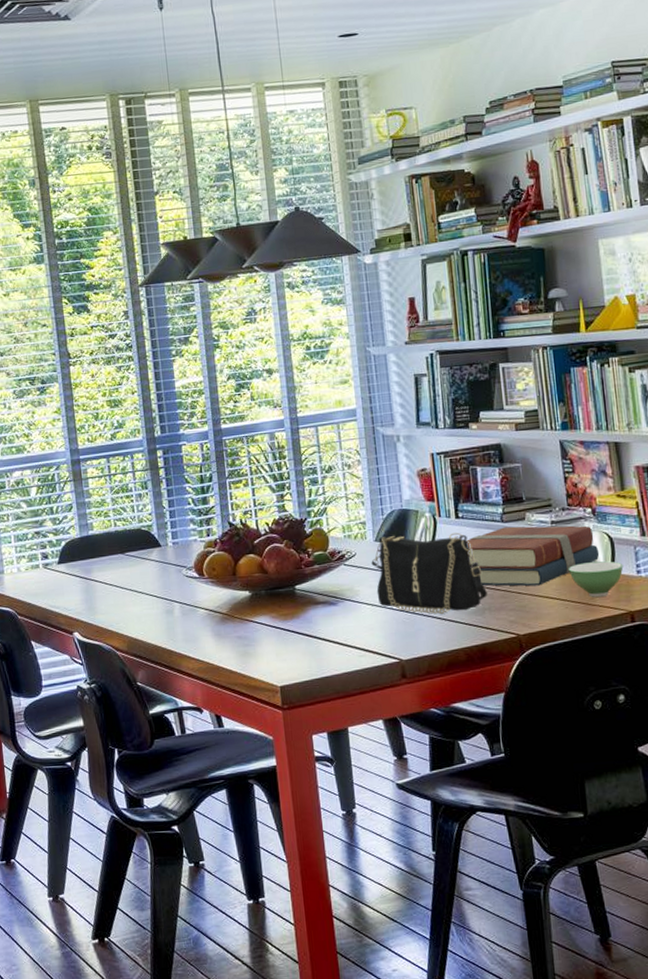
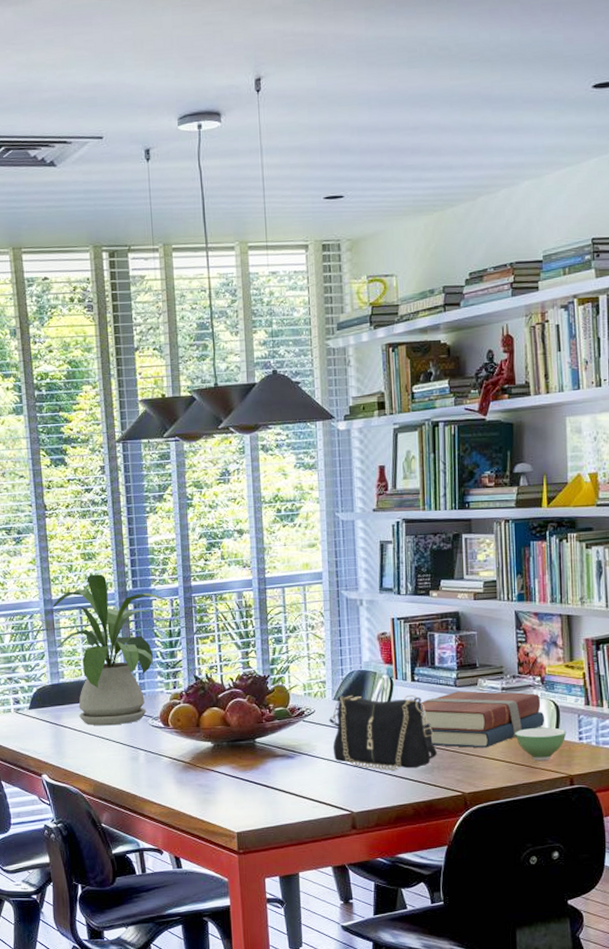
house plant: none [80,421,197,579] -> present [53,574,167,726]

